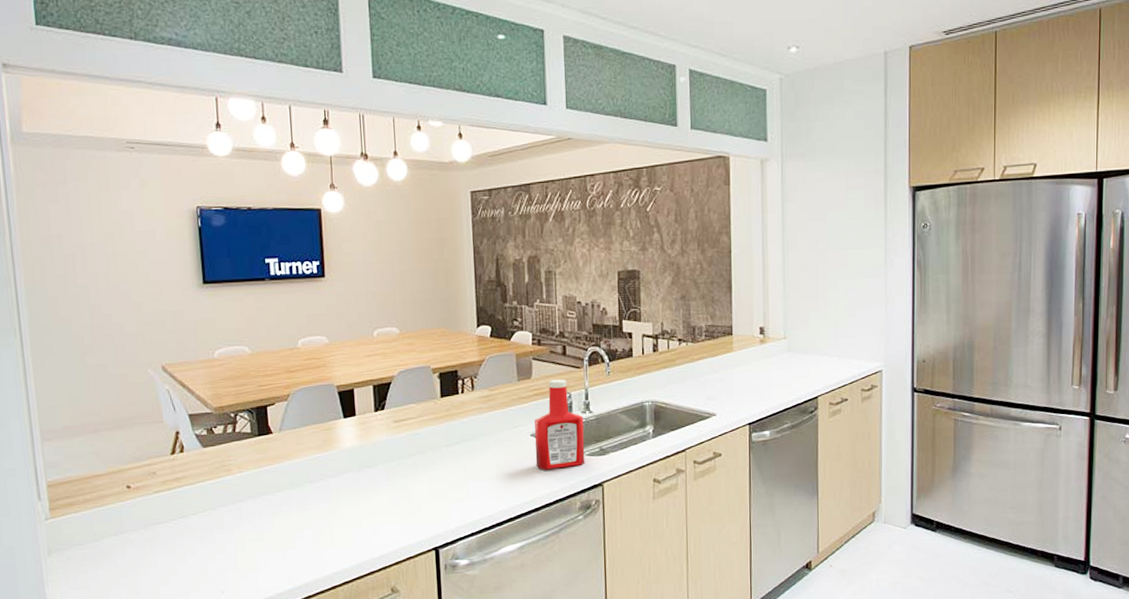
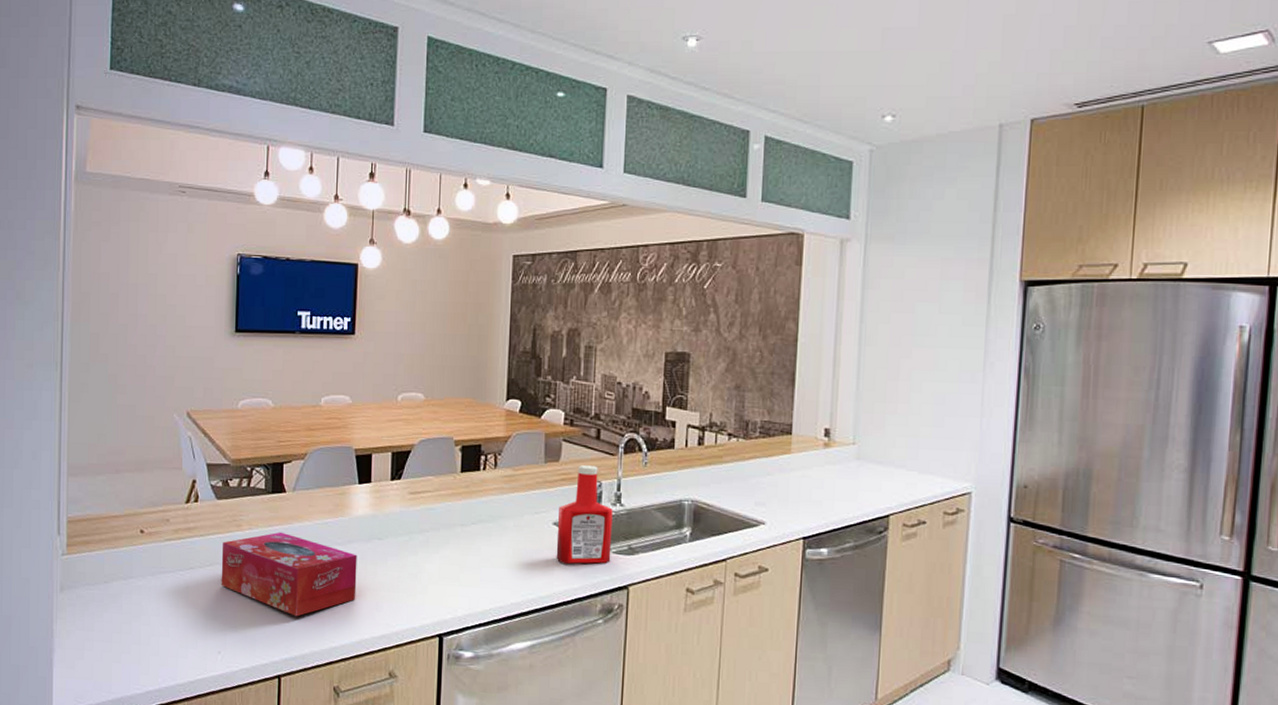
tissue box: none [214,471,353,549] -> present [221,532,357,617]

